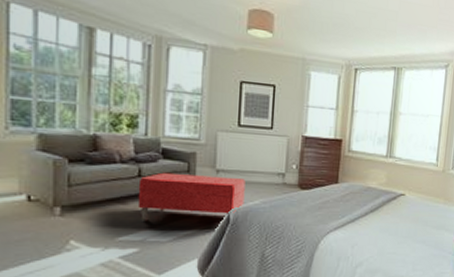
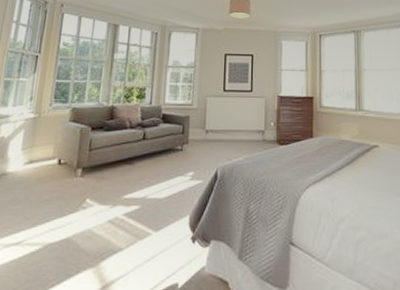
bench: present [137,172,245,221] -> none [141,135,230,180]

